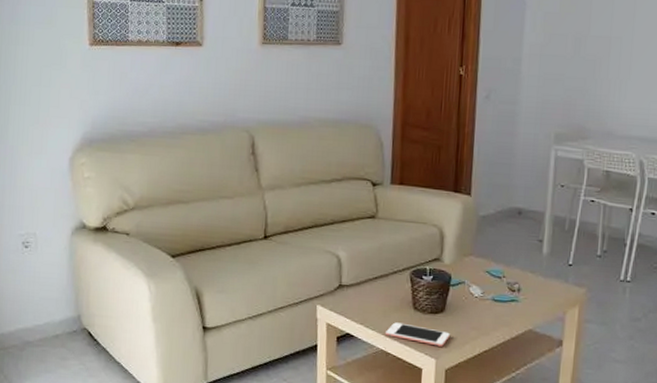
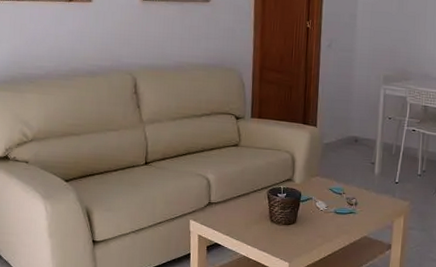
cell phone: present [386,322,450,347] -> none [247,233,300,252]

